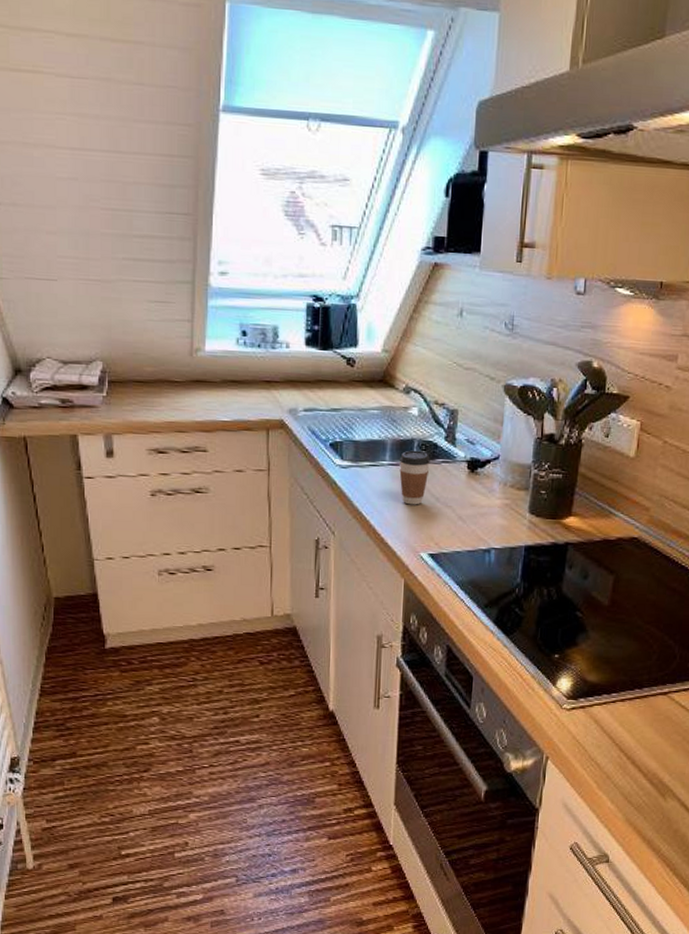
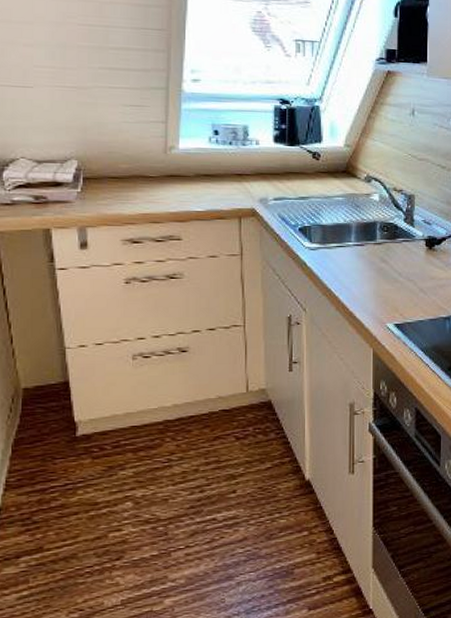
coffee cup: present [399,450,430,505] -> none [363,231,392,281]

